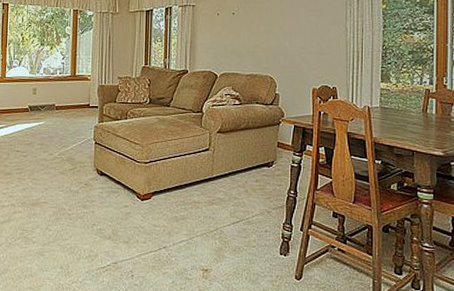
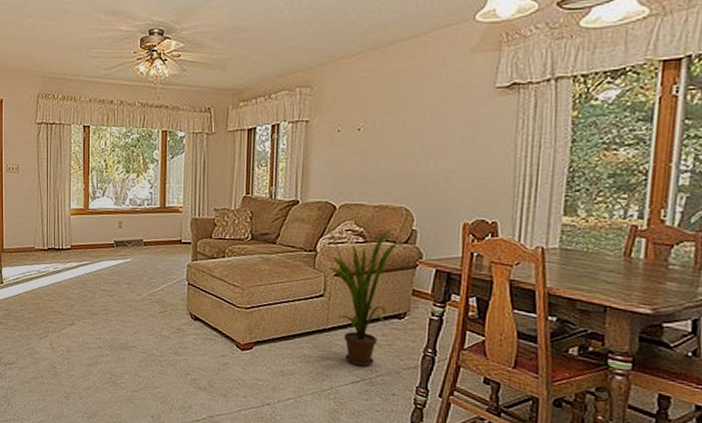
house plant: none [207,87,270,209] -> present [322,221,404,367]

